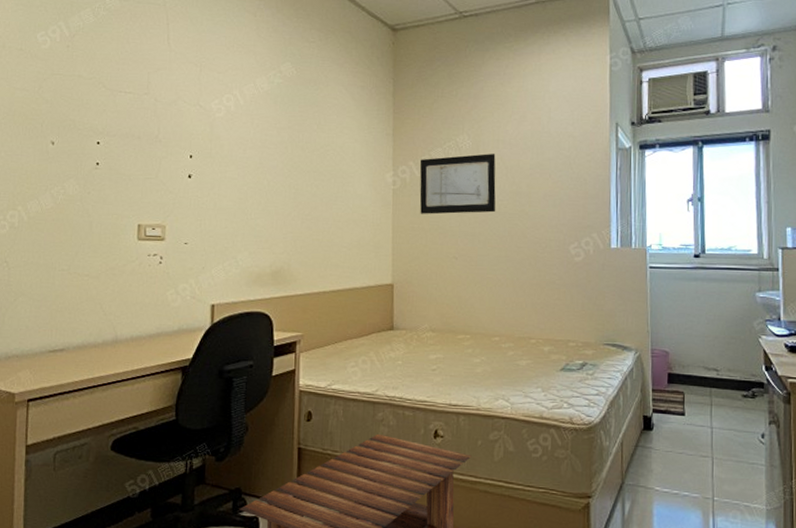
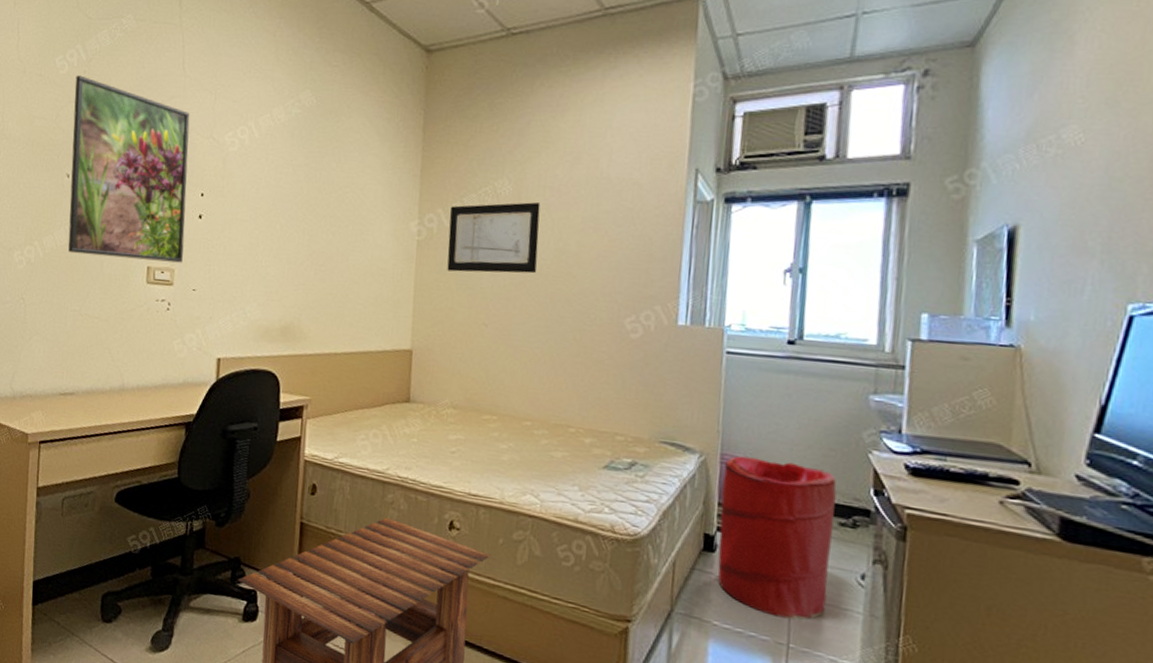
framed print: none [54,50,177,219] -> present [68,75,190,263]
laundry hamper: none [654,349,739,478] -> present [718,456,837,621]

